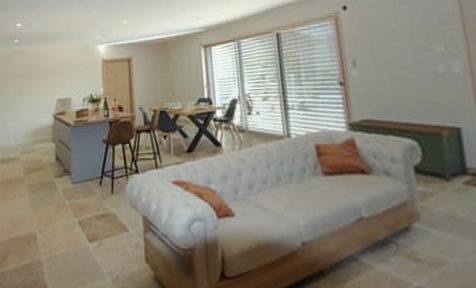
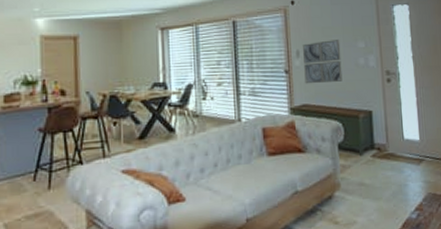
wall art: none [360,45,416,97] -> present [303,40,343,84]

